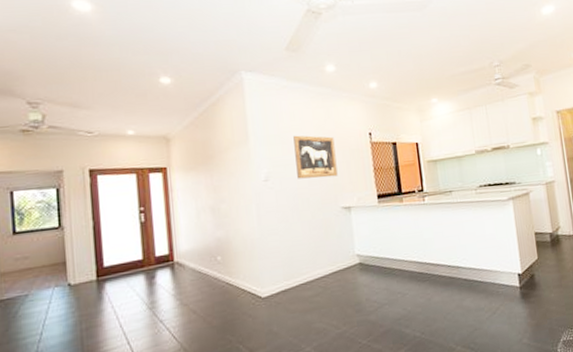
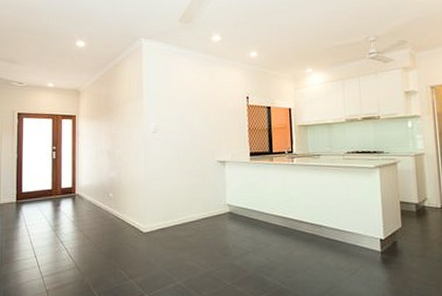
wall art: present [293,135,338,179] -> none [180,95,216,134]

